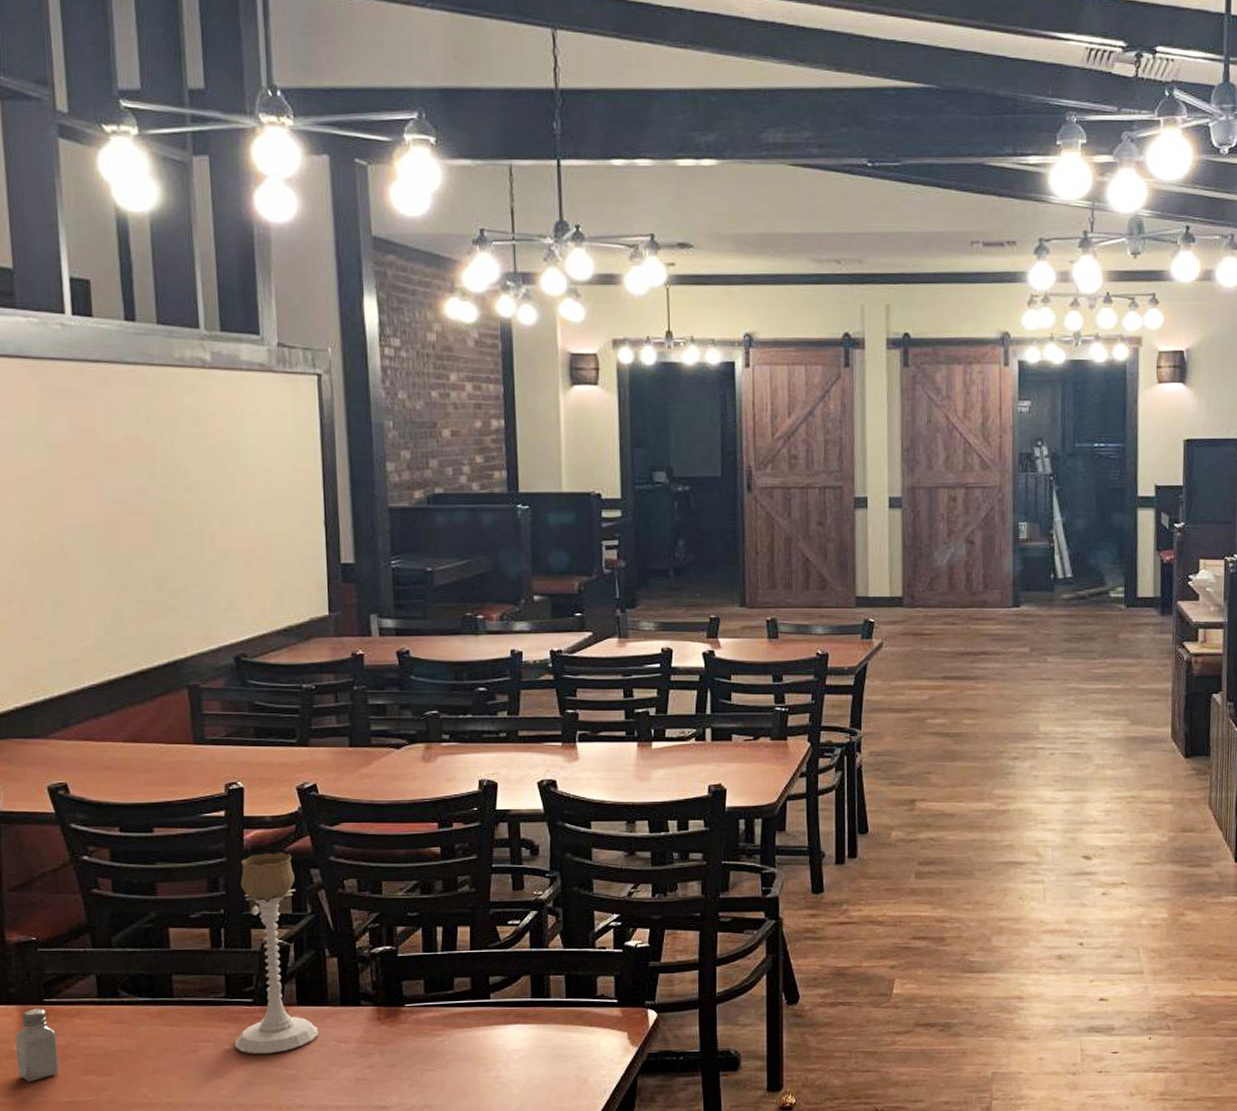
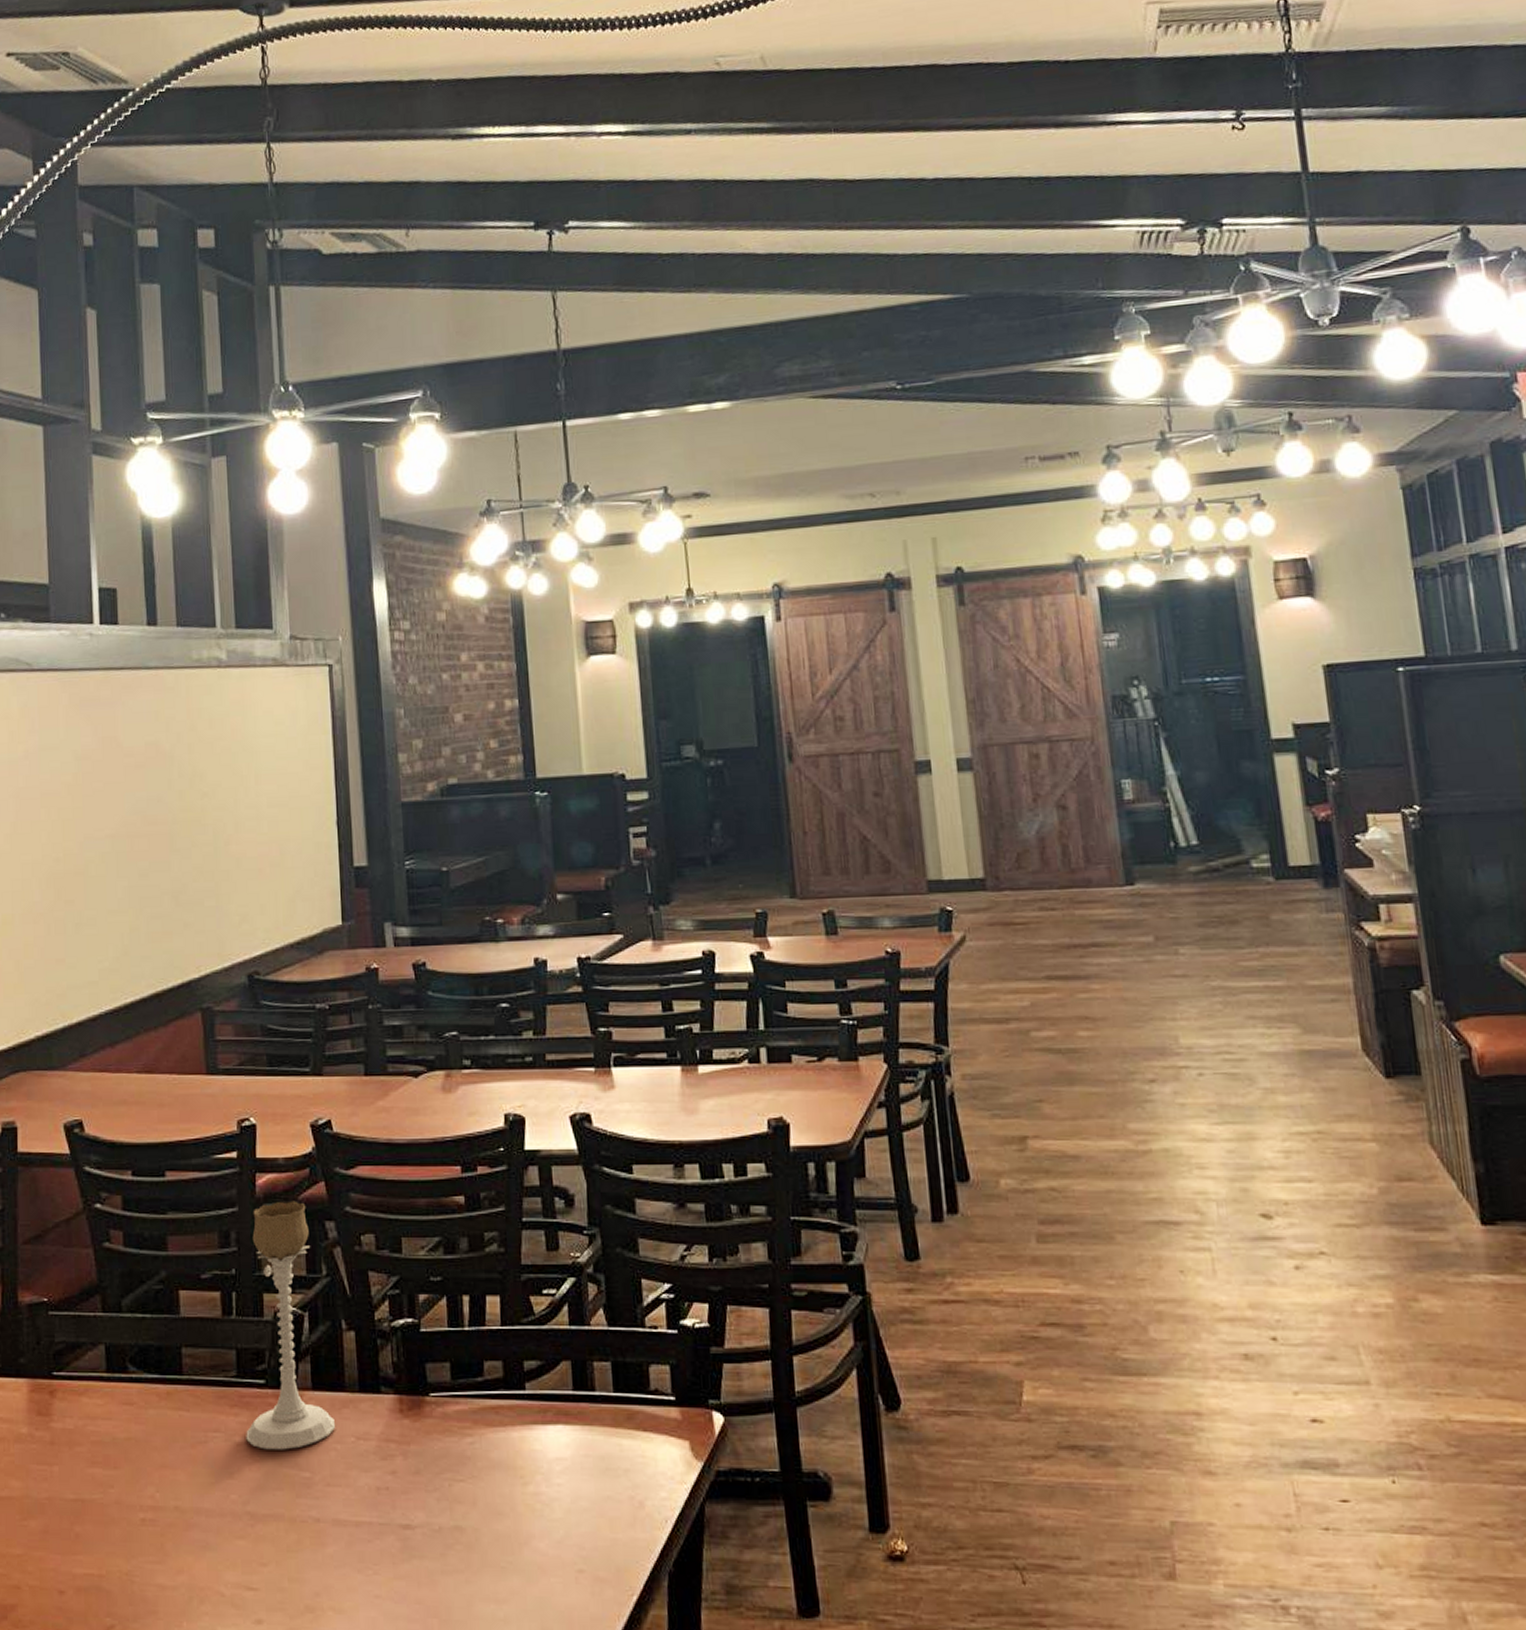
saltshaker: present [15,1008,59,1082] -> none [23,1383,65,1473]

